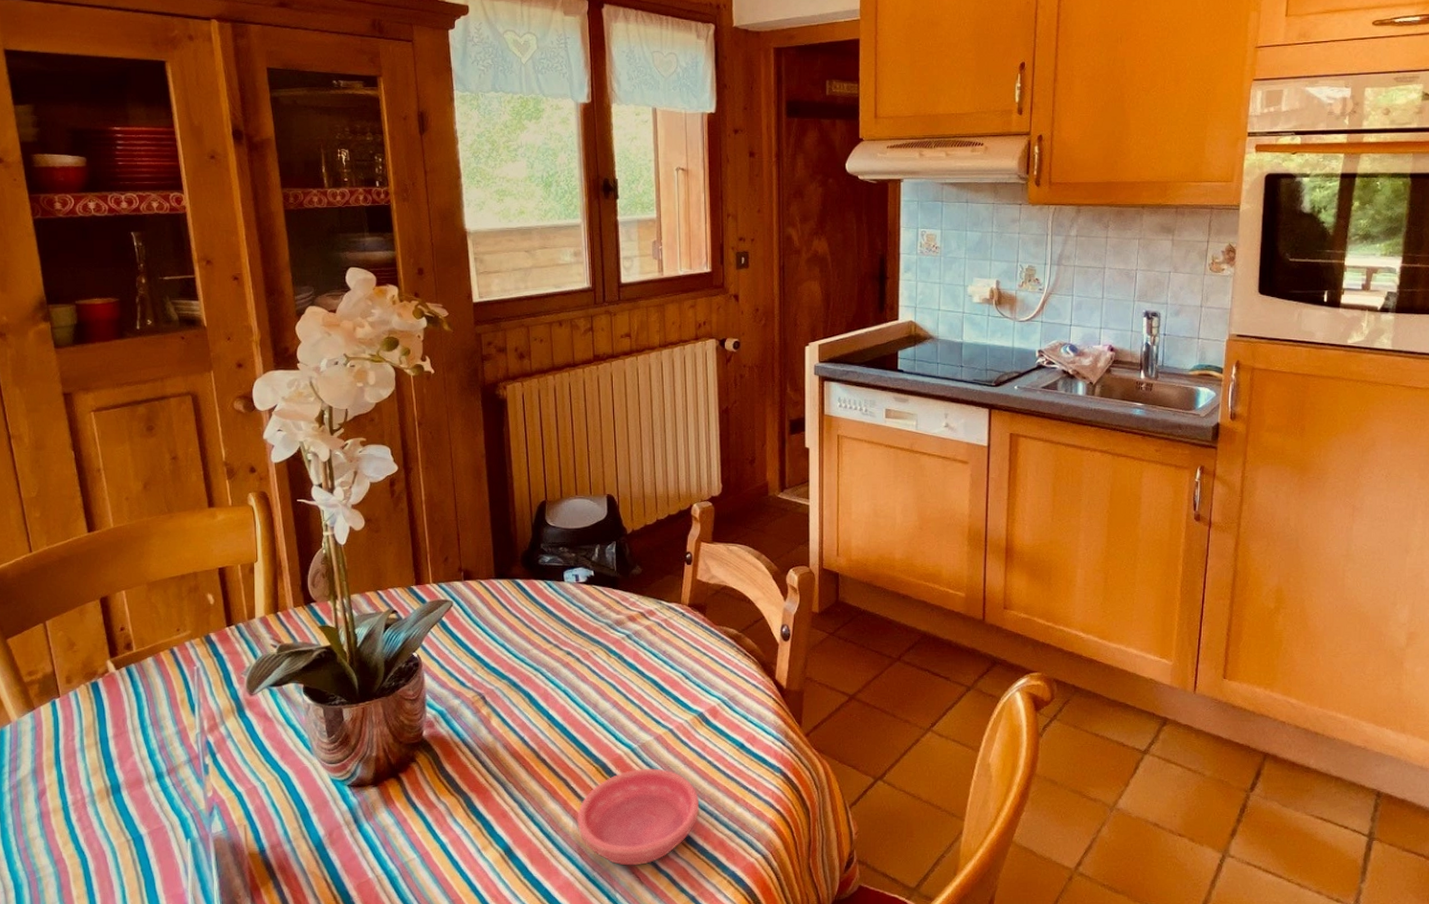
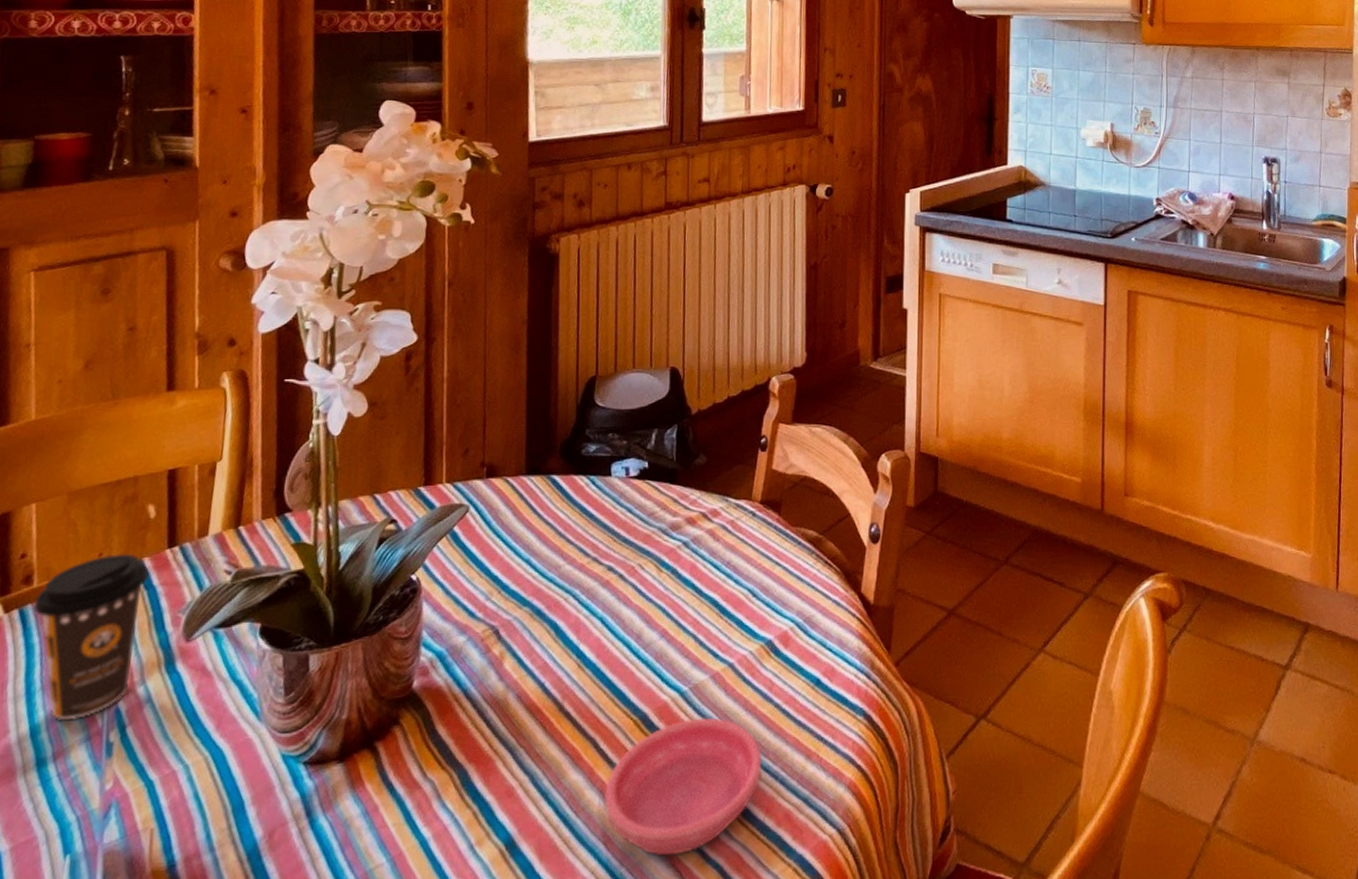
coffee cup: none [136,630,215,747] -> present [33,553,149,720]

